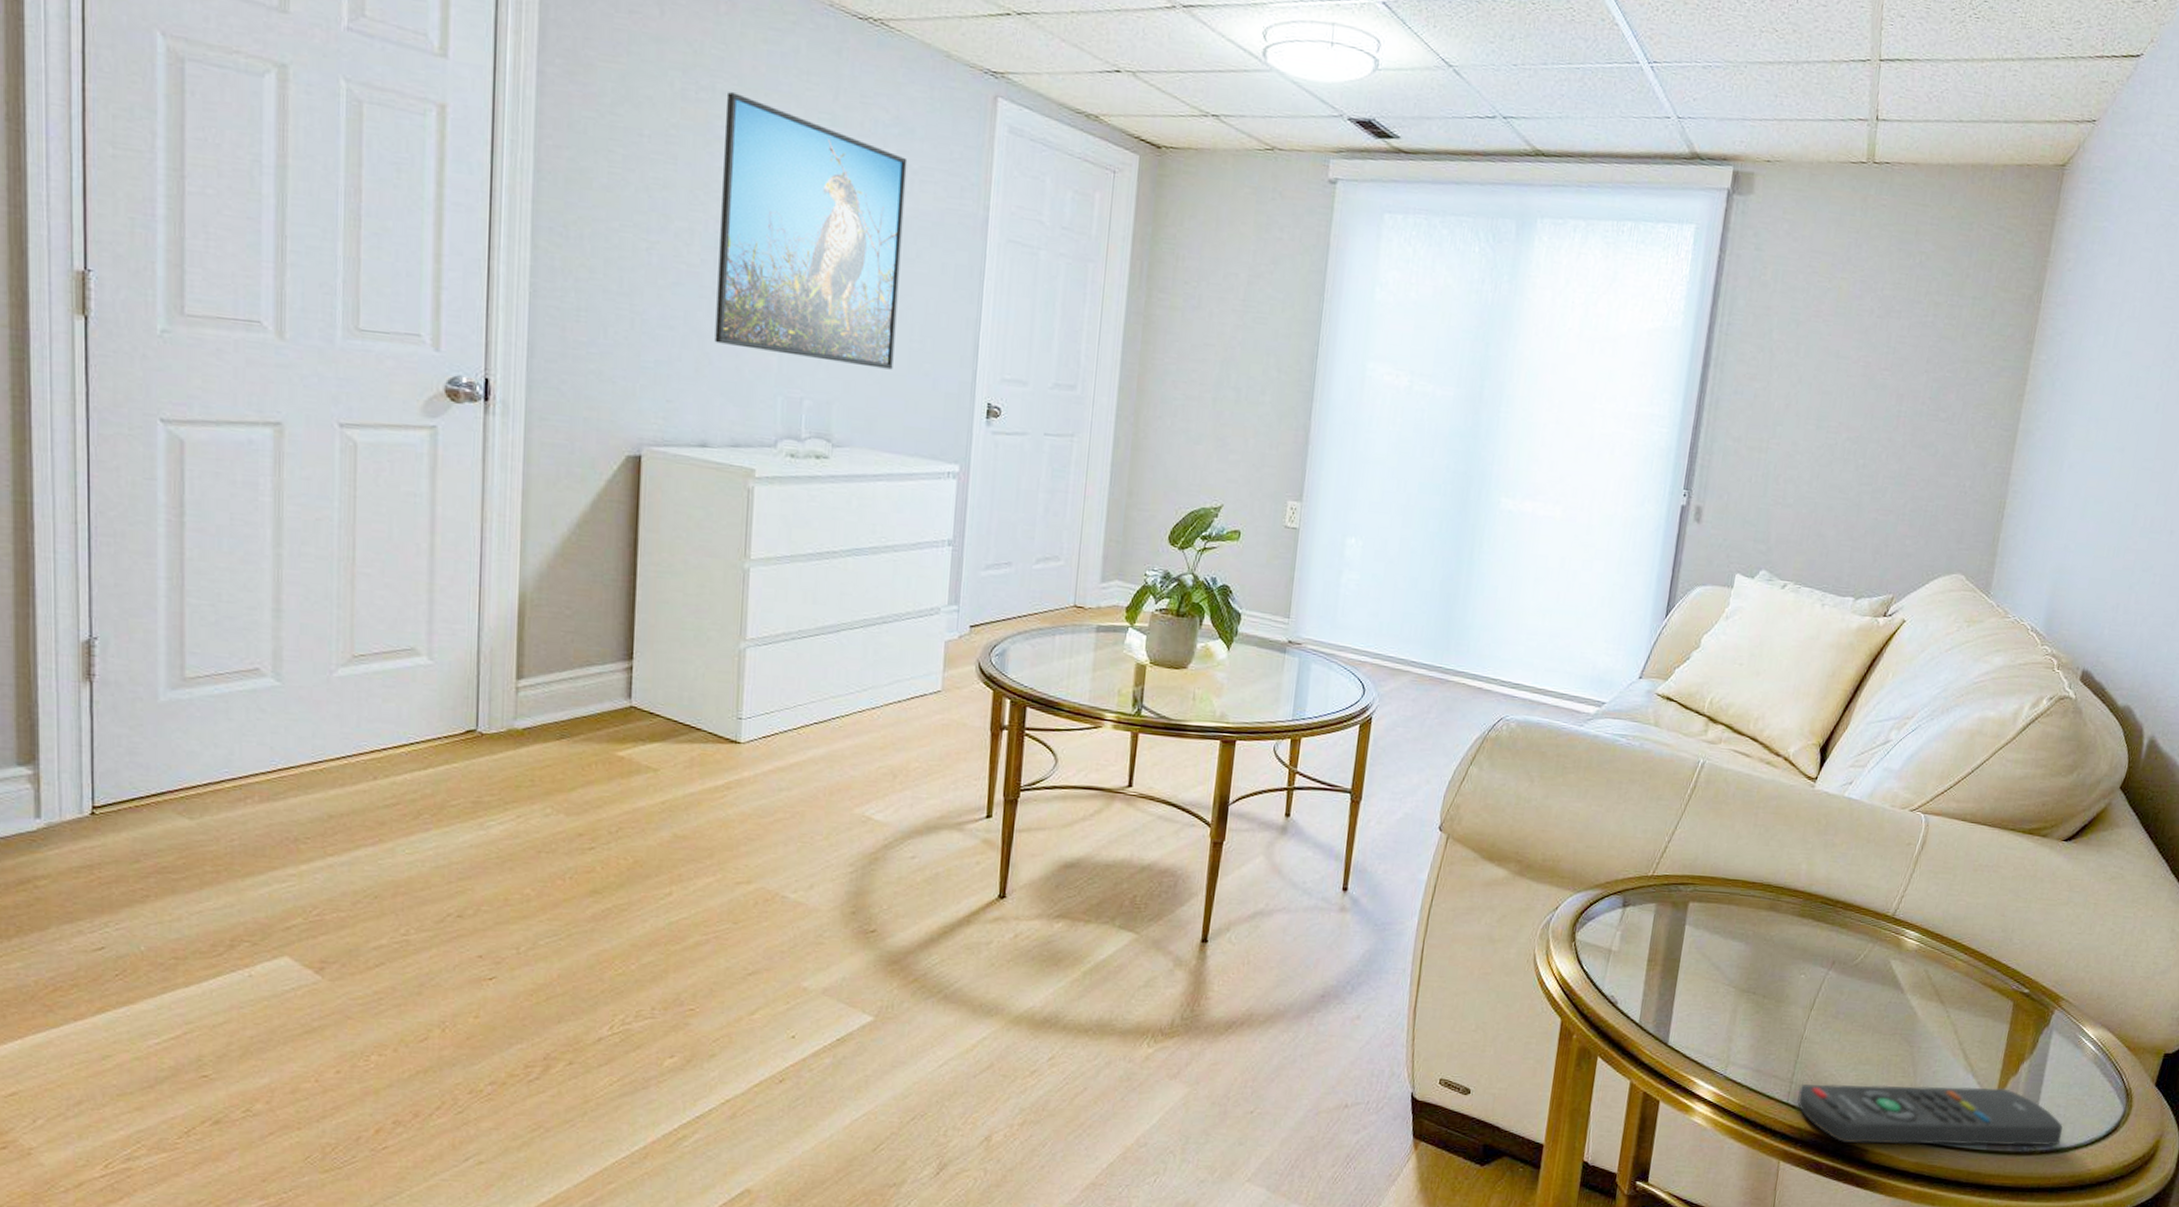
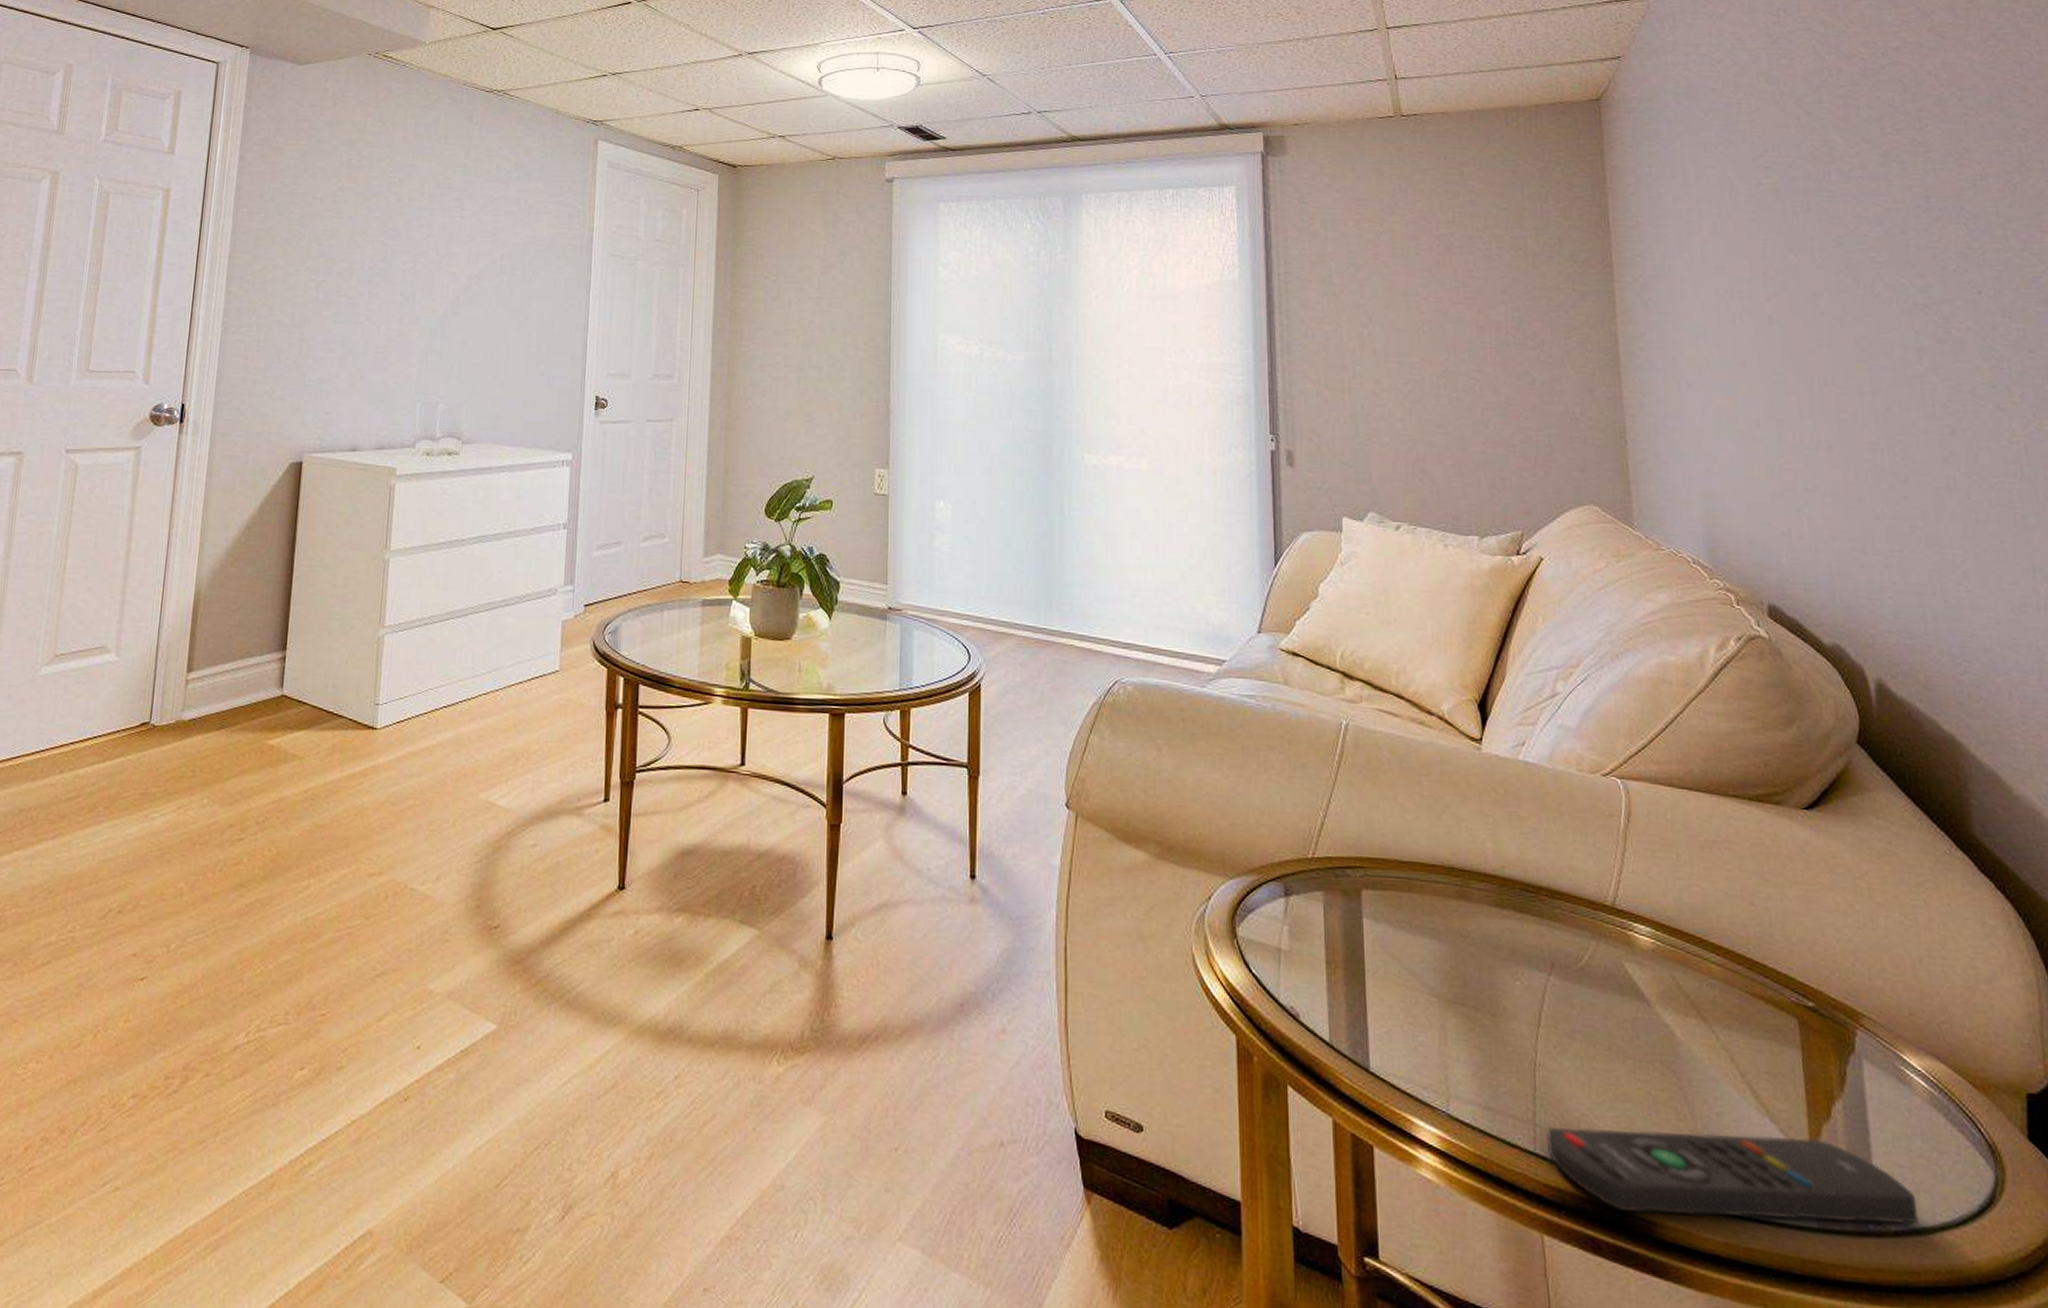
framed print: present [714,92,908,370] -> none [366,158,525,373]

